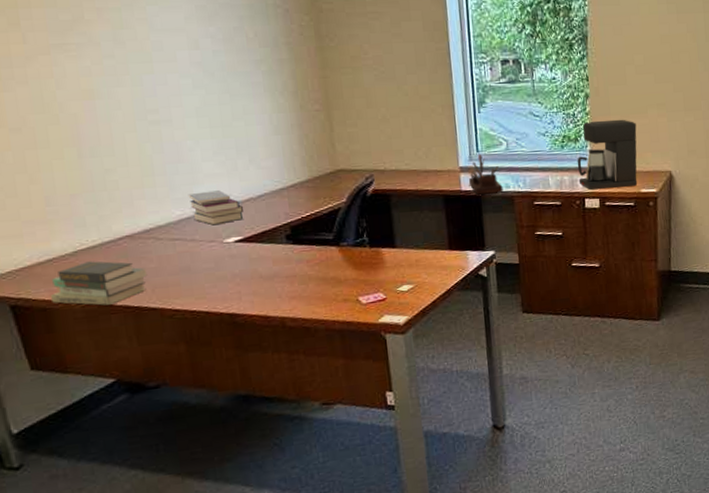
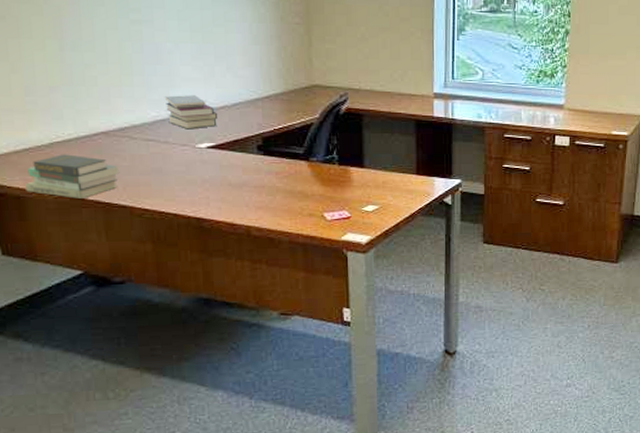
desk organizer: present [469,154,504,195] -> none [442,82,475,122]
coffee maker: present [577,119,638,191] -> none [551,58,614,128]

